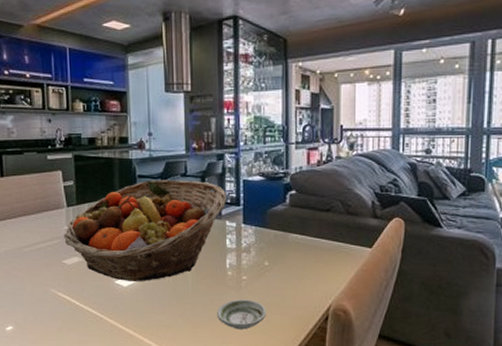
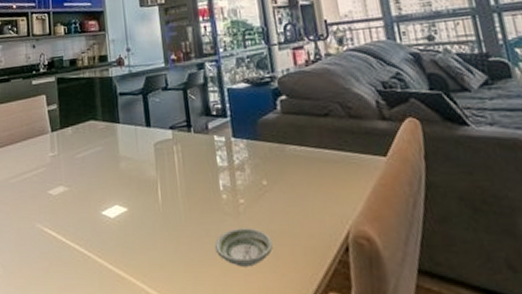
fruit basket: present [64,180,226,281] -> none [49,94,212,211]

